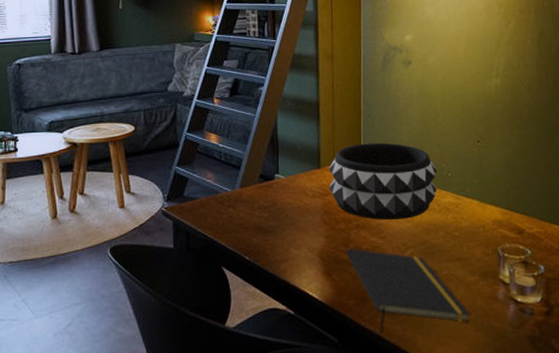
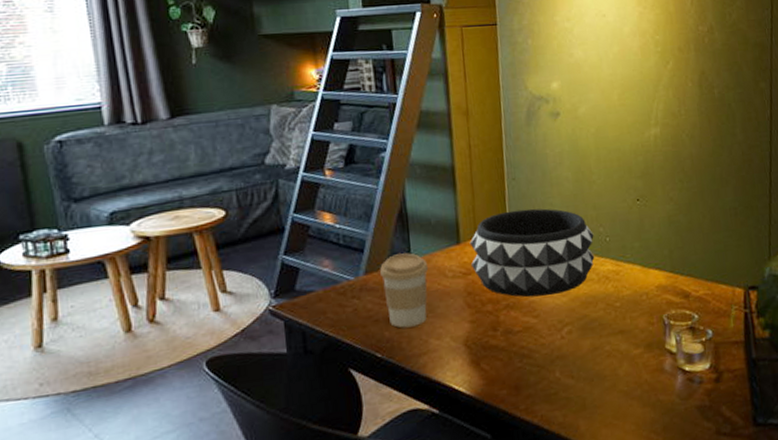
coffee cup: none [253,172,293,237] -> present [380,253,429,328]
notepad: present [346,248,470,333] -> none [495,331,635,422]

